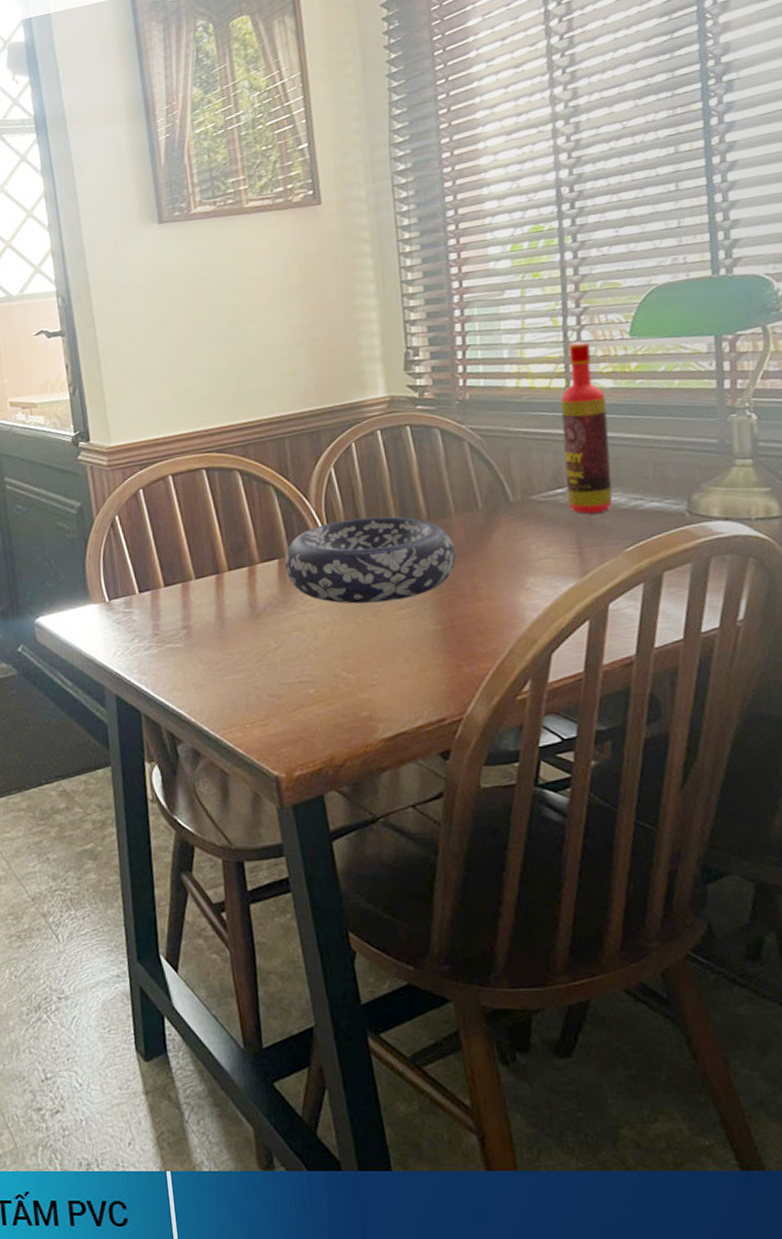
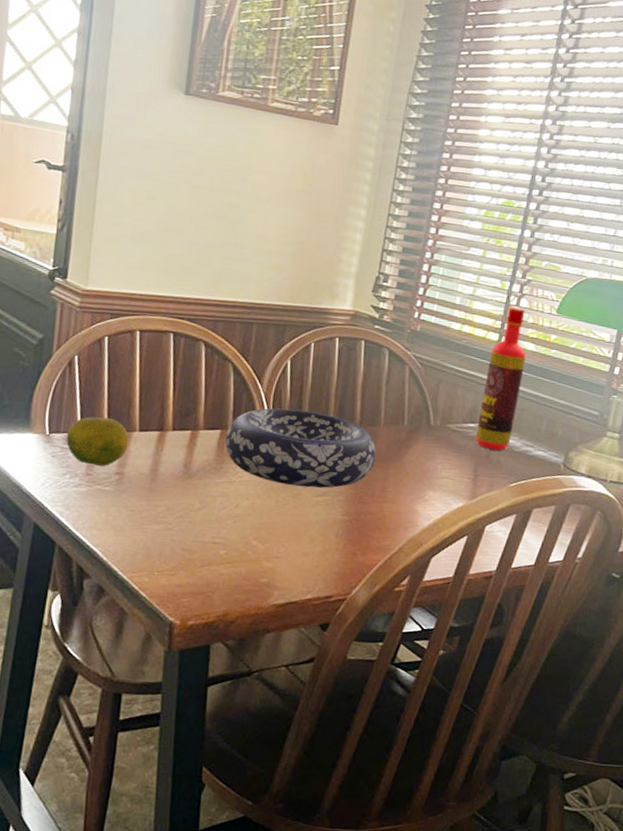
fruit: none [126,572,188,624] -> present [66,416,129,466]

